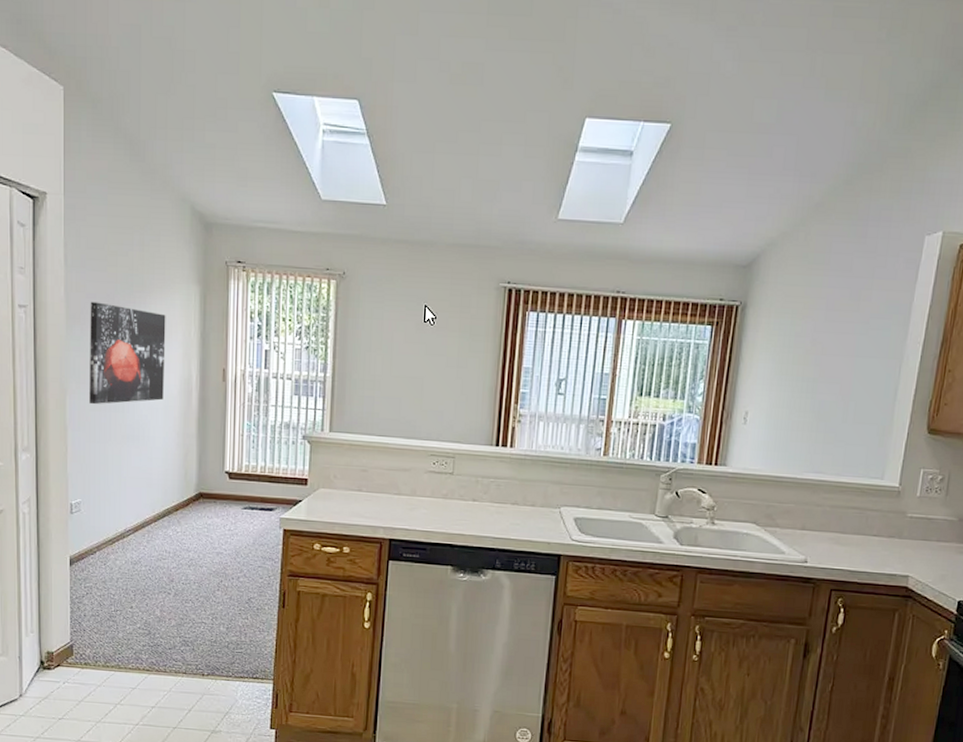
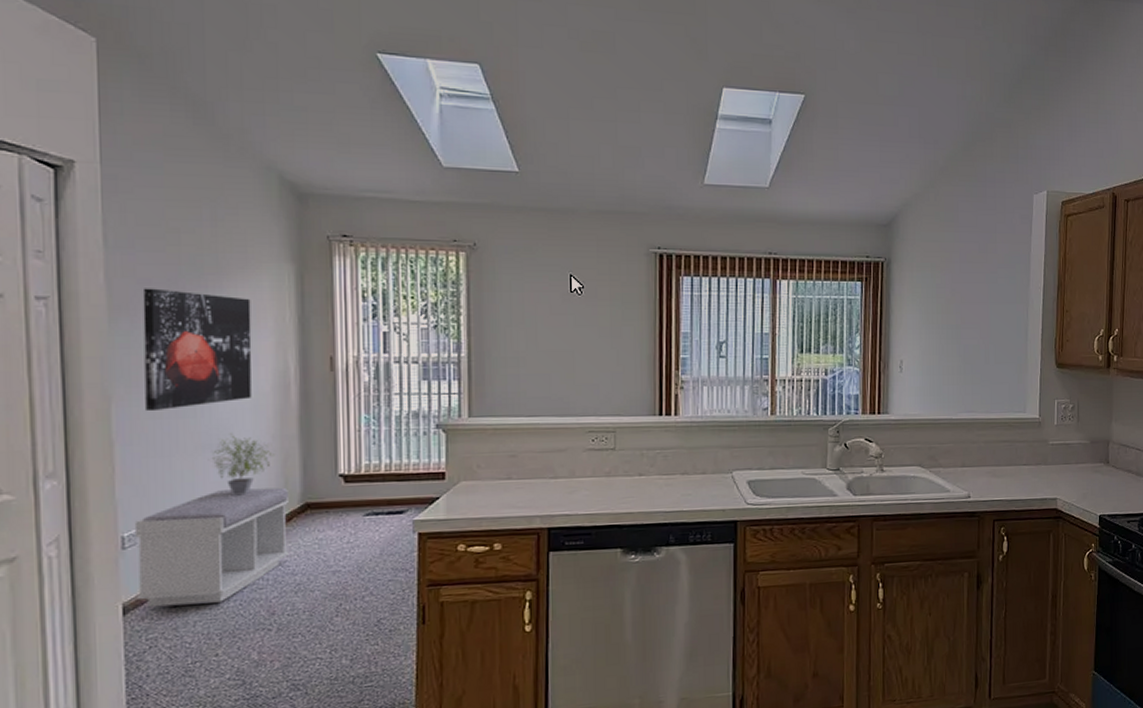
bench: none [79,474,187,566] -> present [134,487,290,608]
potted plant: none [133,428,178,481] -> present [211,433,275,496]

